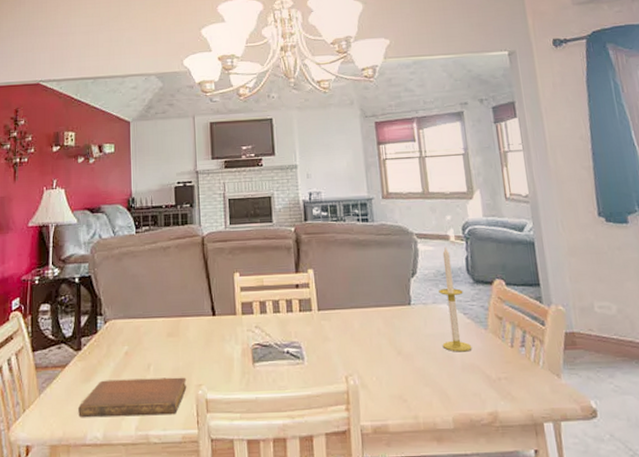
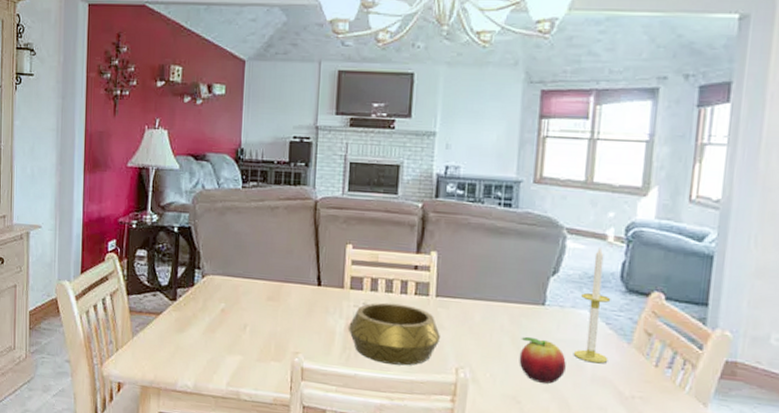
notebook: present [78,377,187,417] -> none [170,333,283,377]
decorative bowl: none [244,322,328,382] -> present [348,302,441,366]
fruit: none [396,336,439,378] -> present [519,336,566,384]

